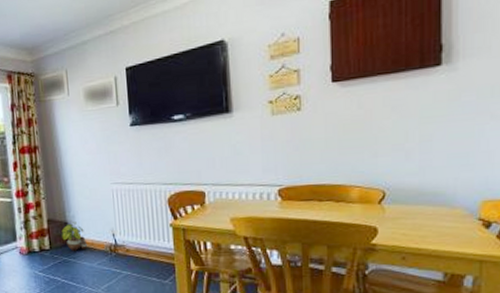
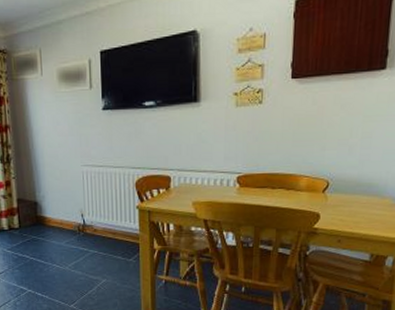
potted plant: present [61,222,88,251] -> none [31,202,57,230]

